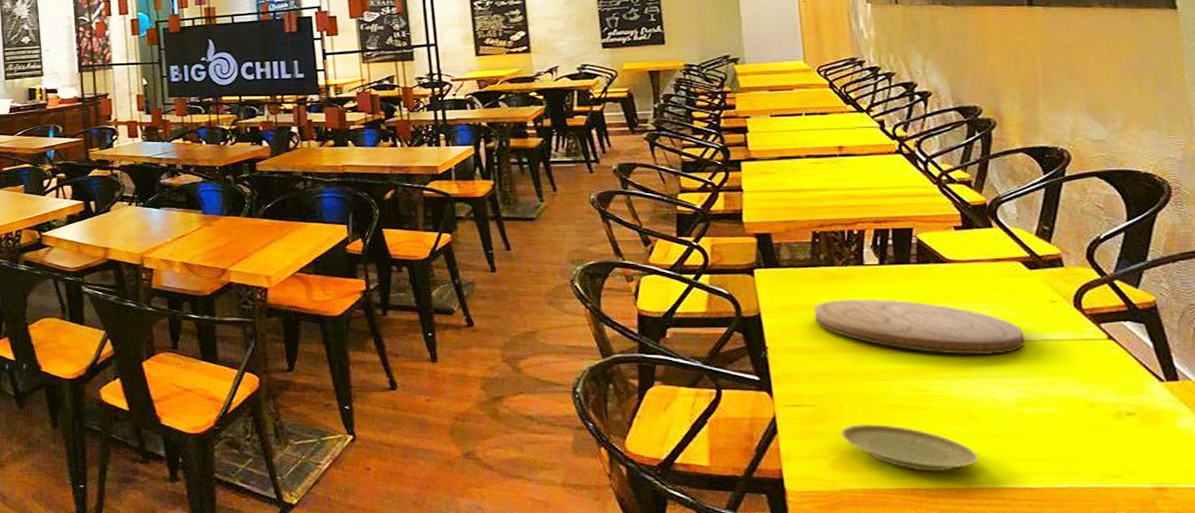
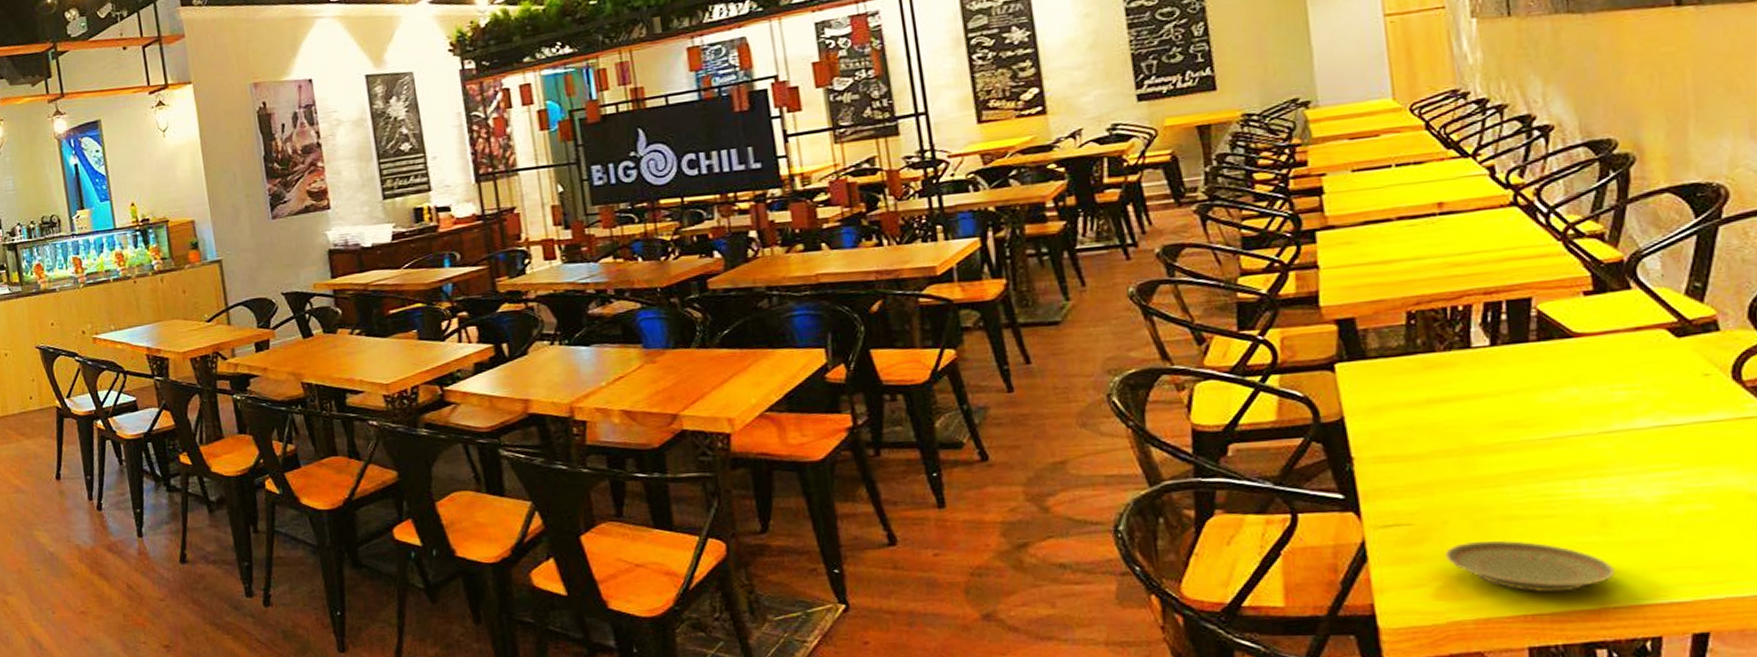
cutting board: present [813,298,1025,355] -> none [1409,388,1671,450]

